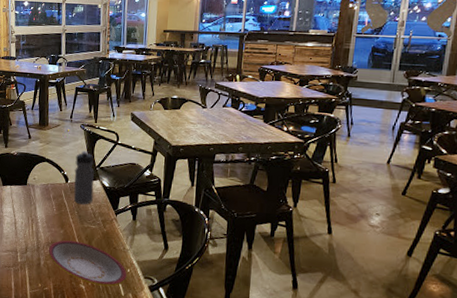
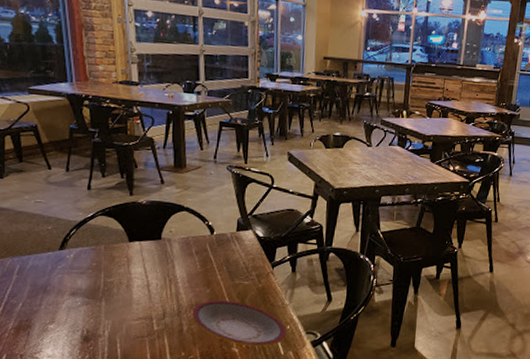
water bottle: present [73,150,94,205] -> none [221,196,246,259]

